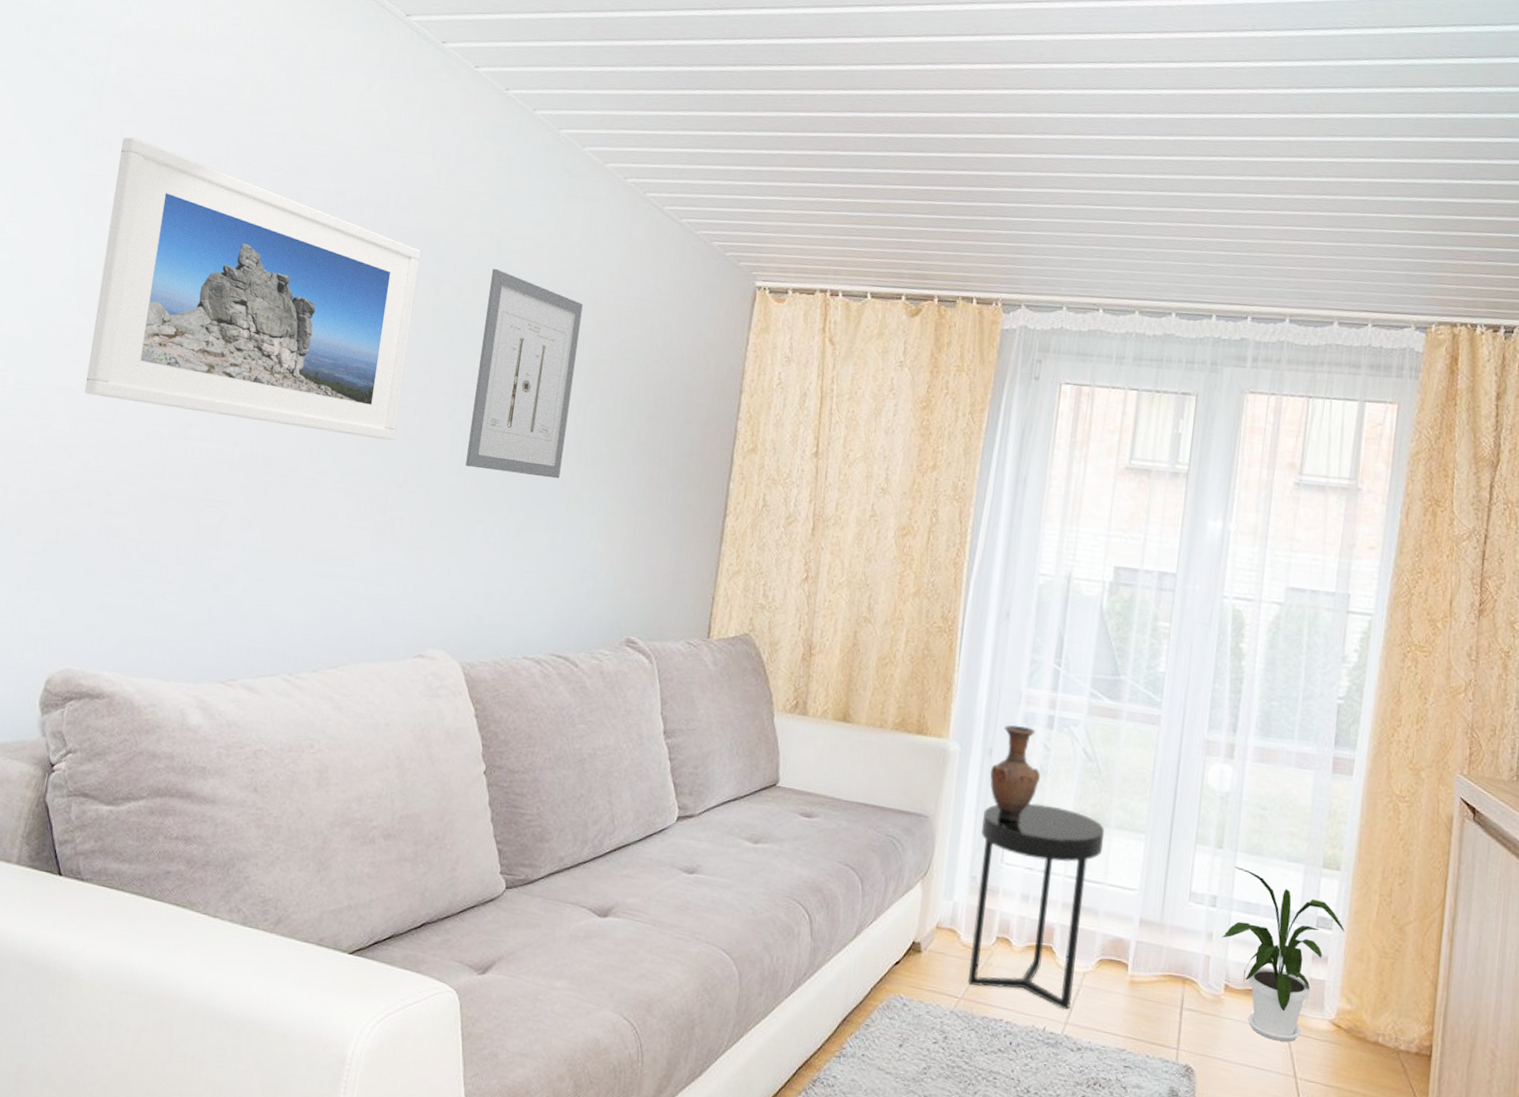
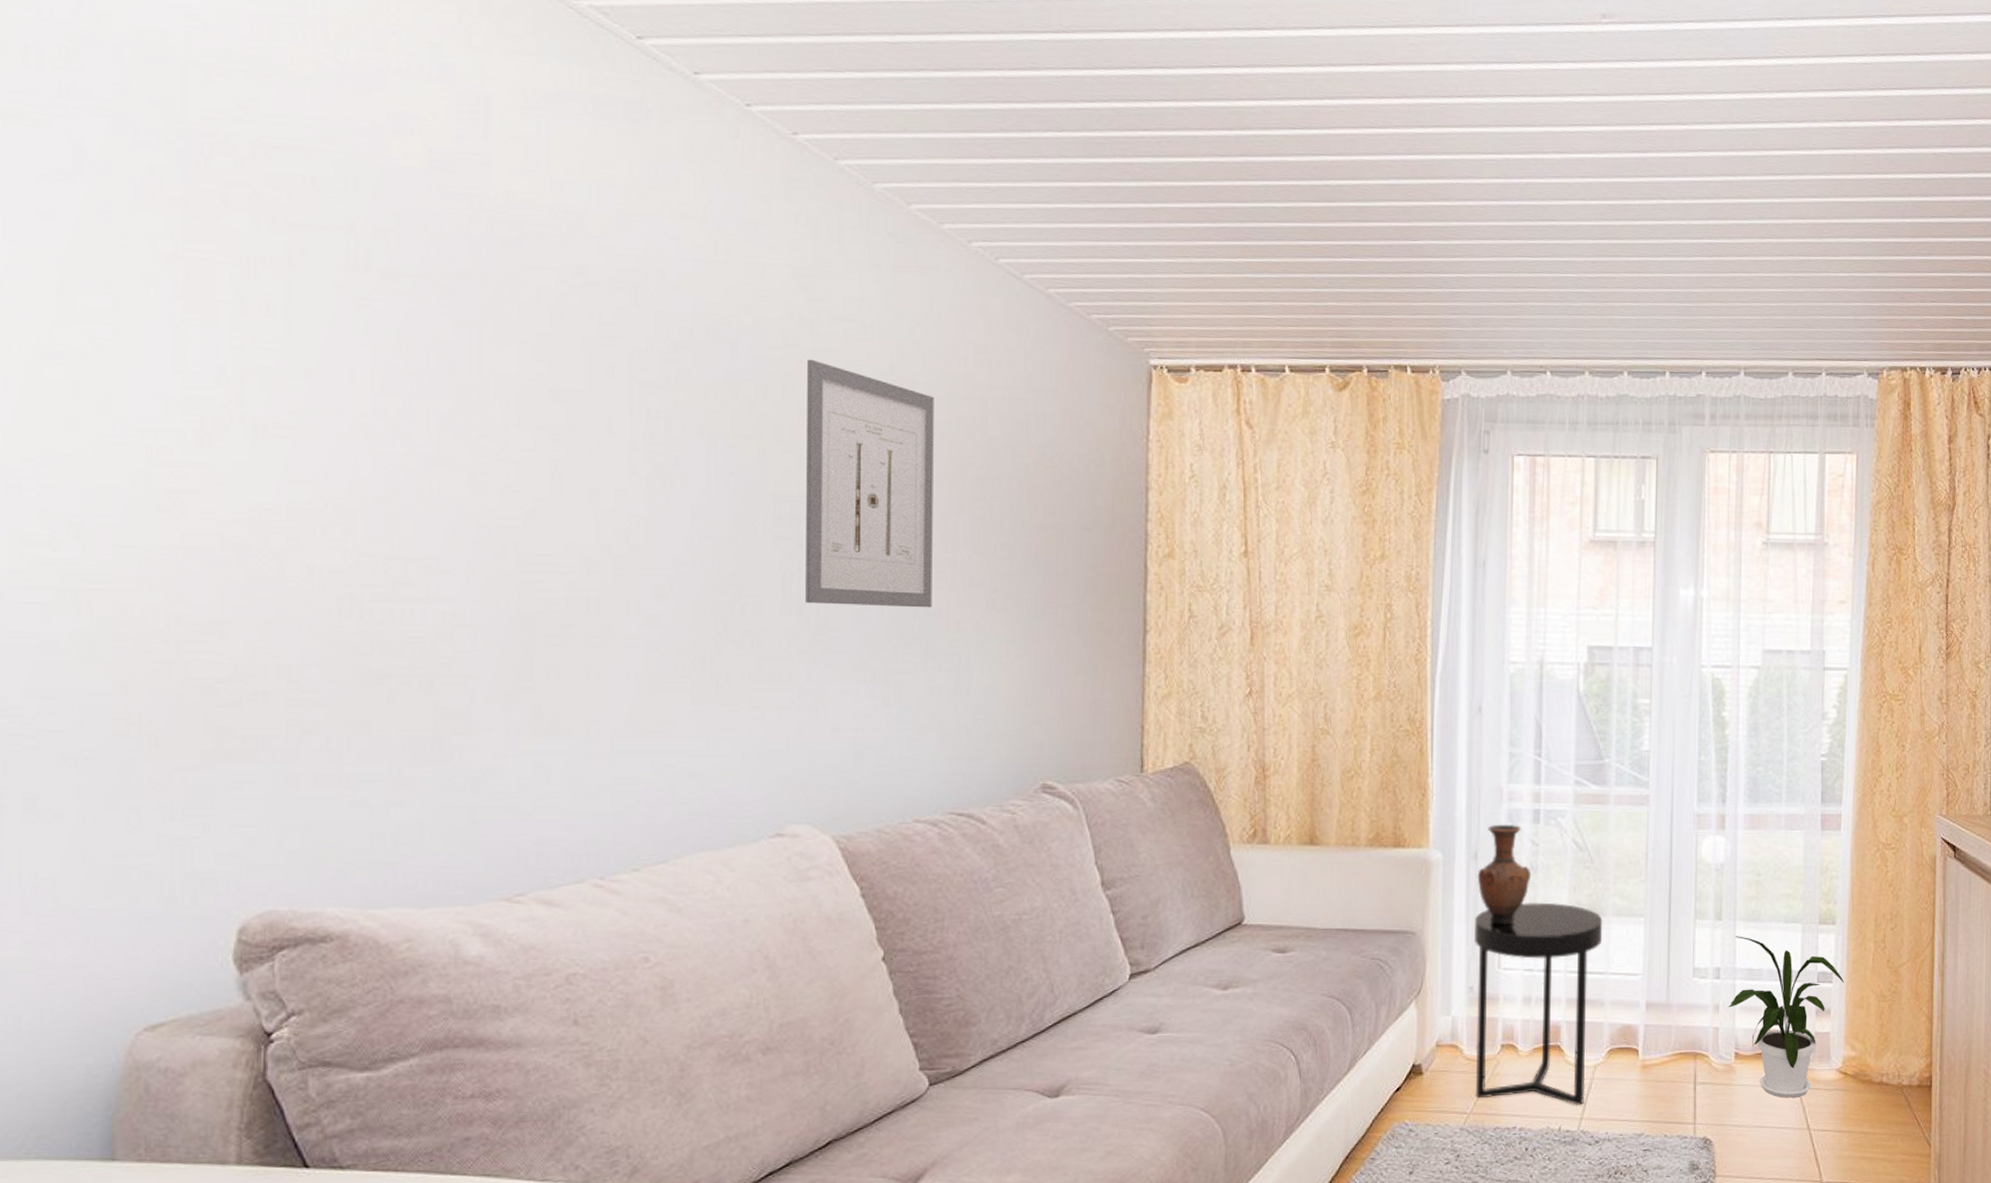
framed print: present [85,137,421,441] -> none [226,205,705,581]

